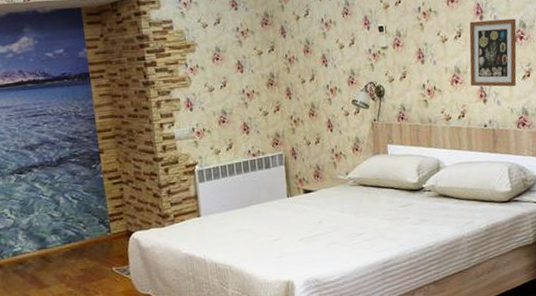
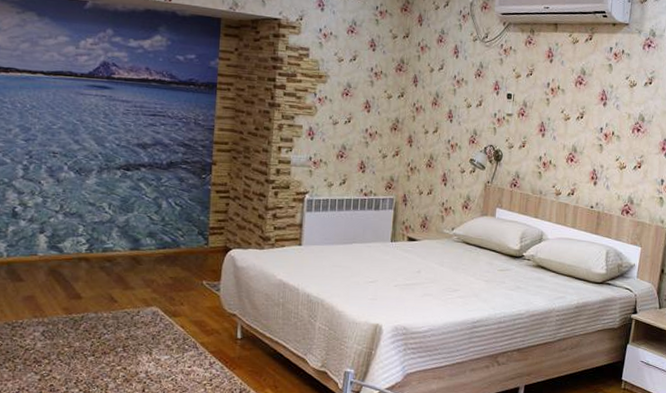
picture frame: present [469,18,517,87] -> none [584,106,637,175]

